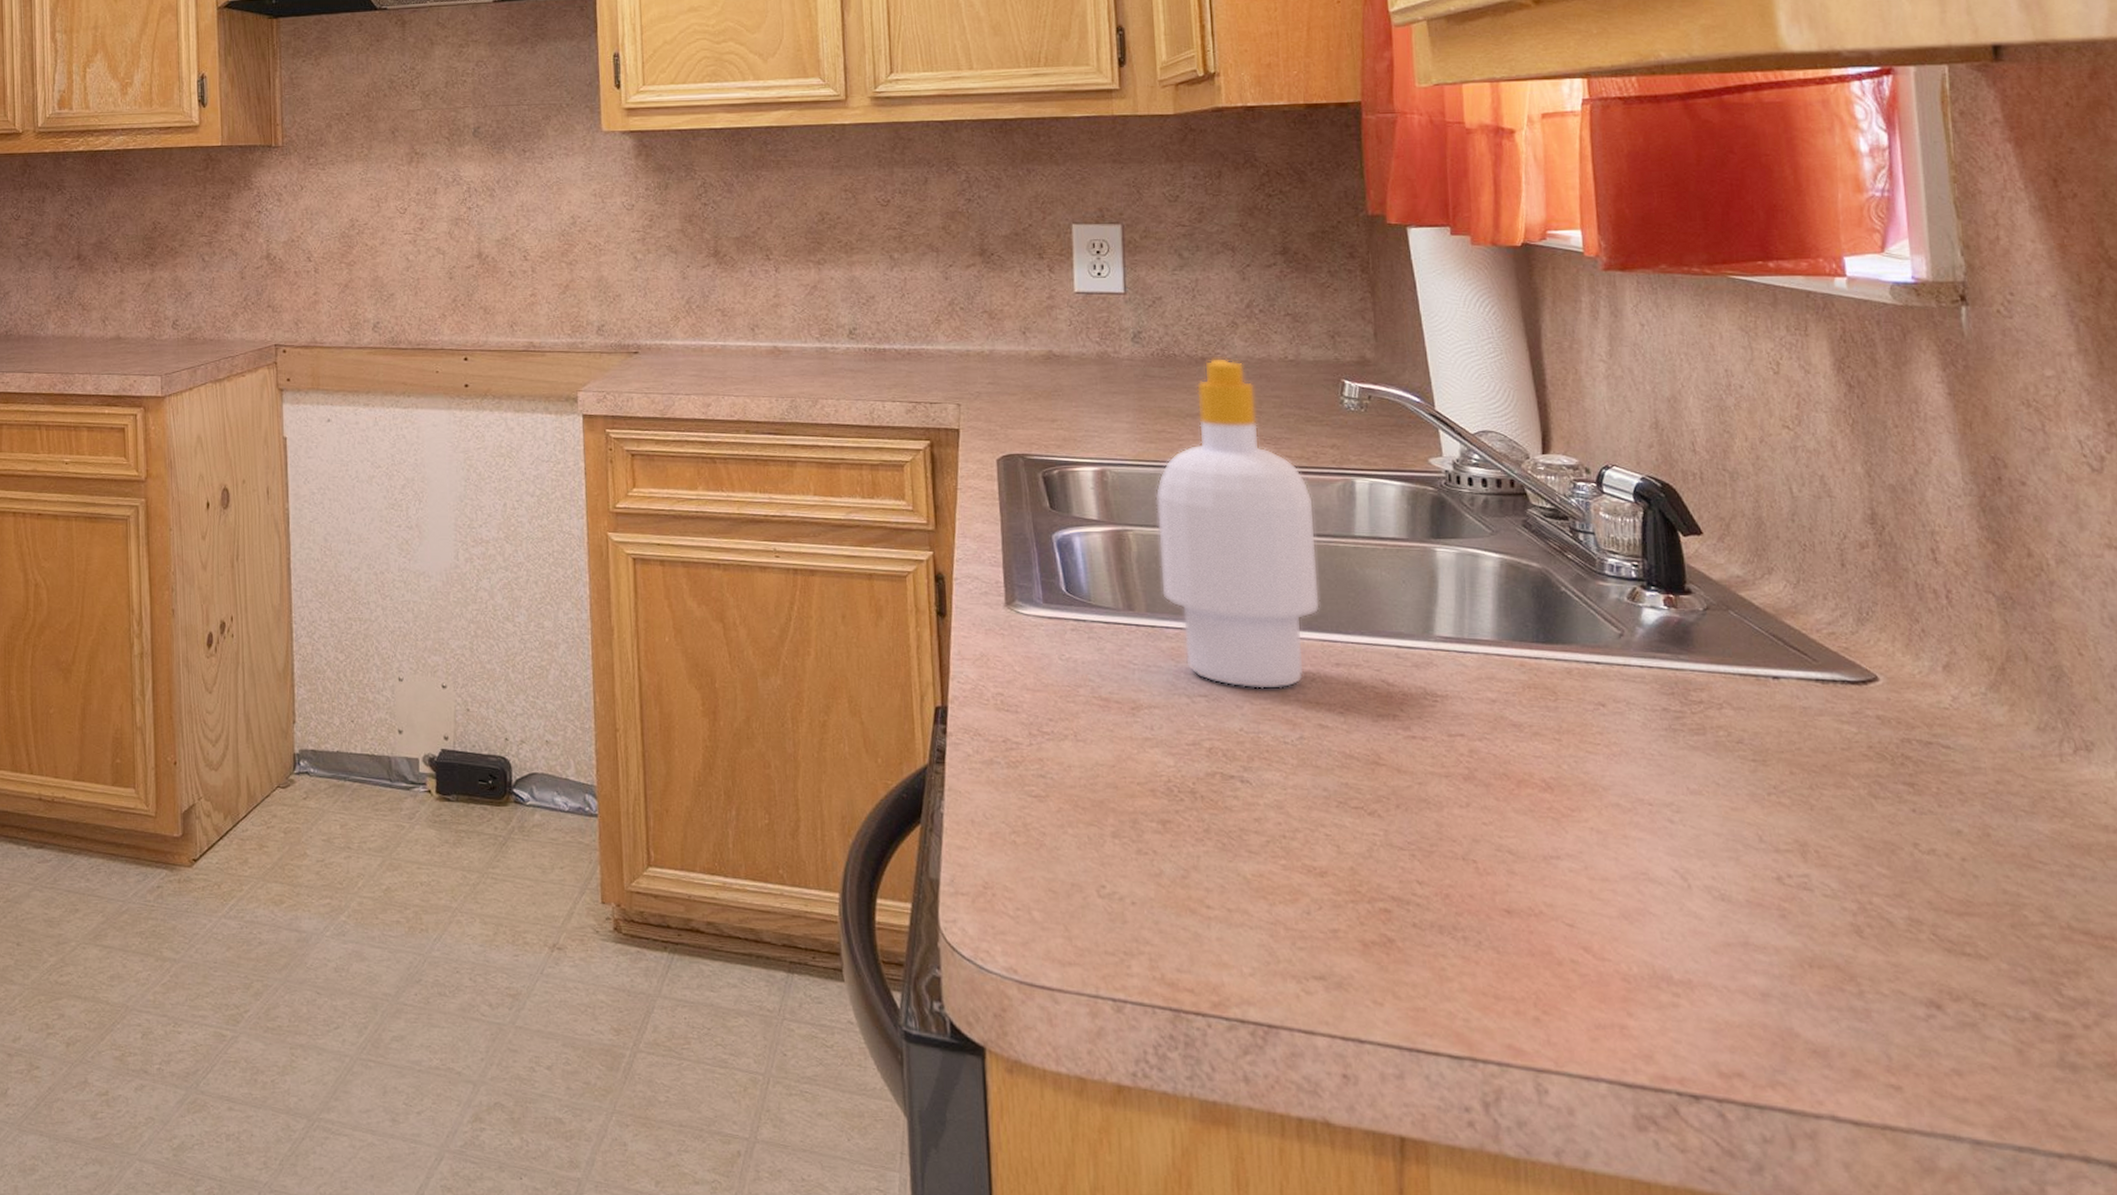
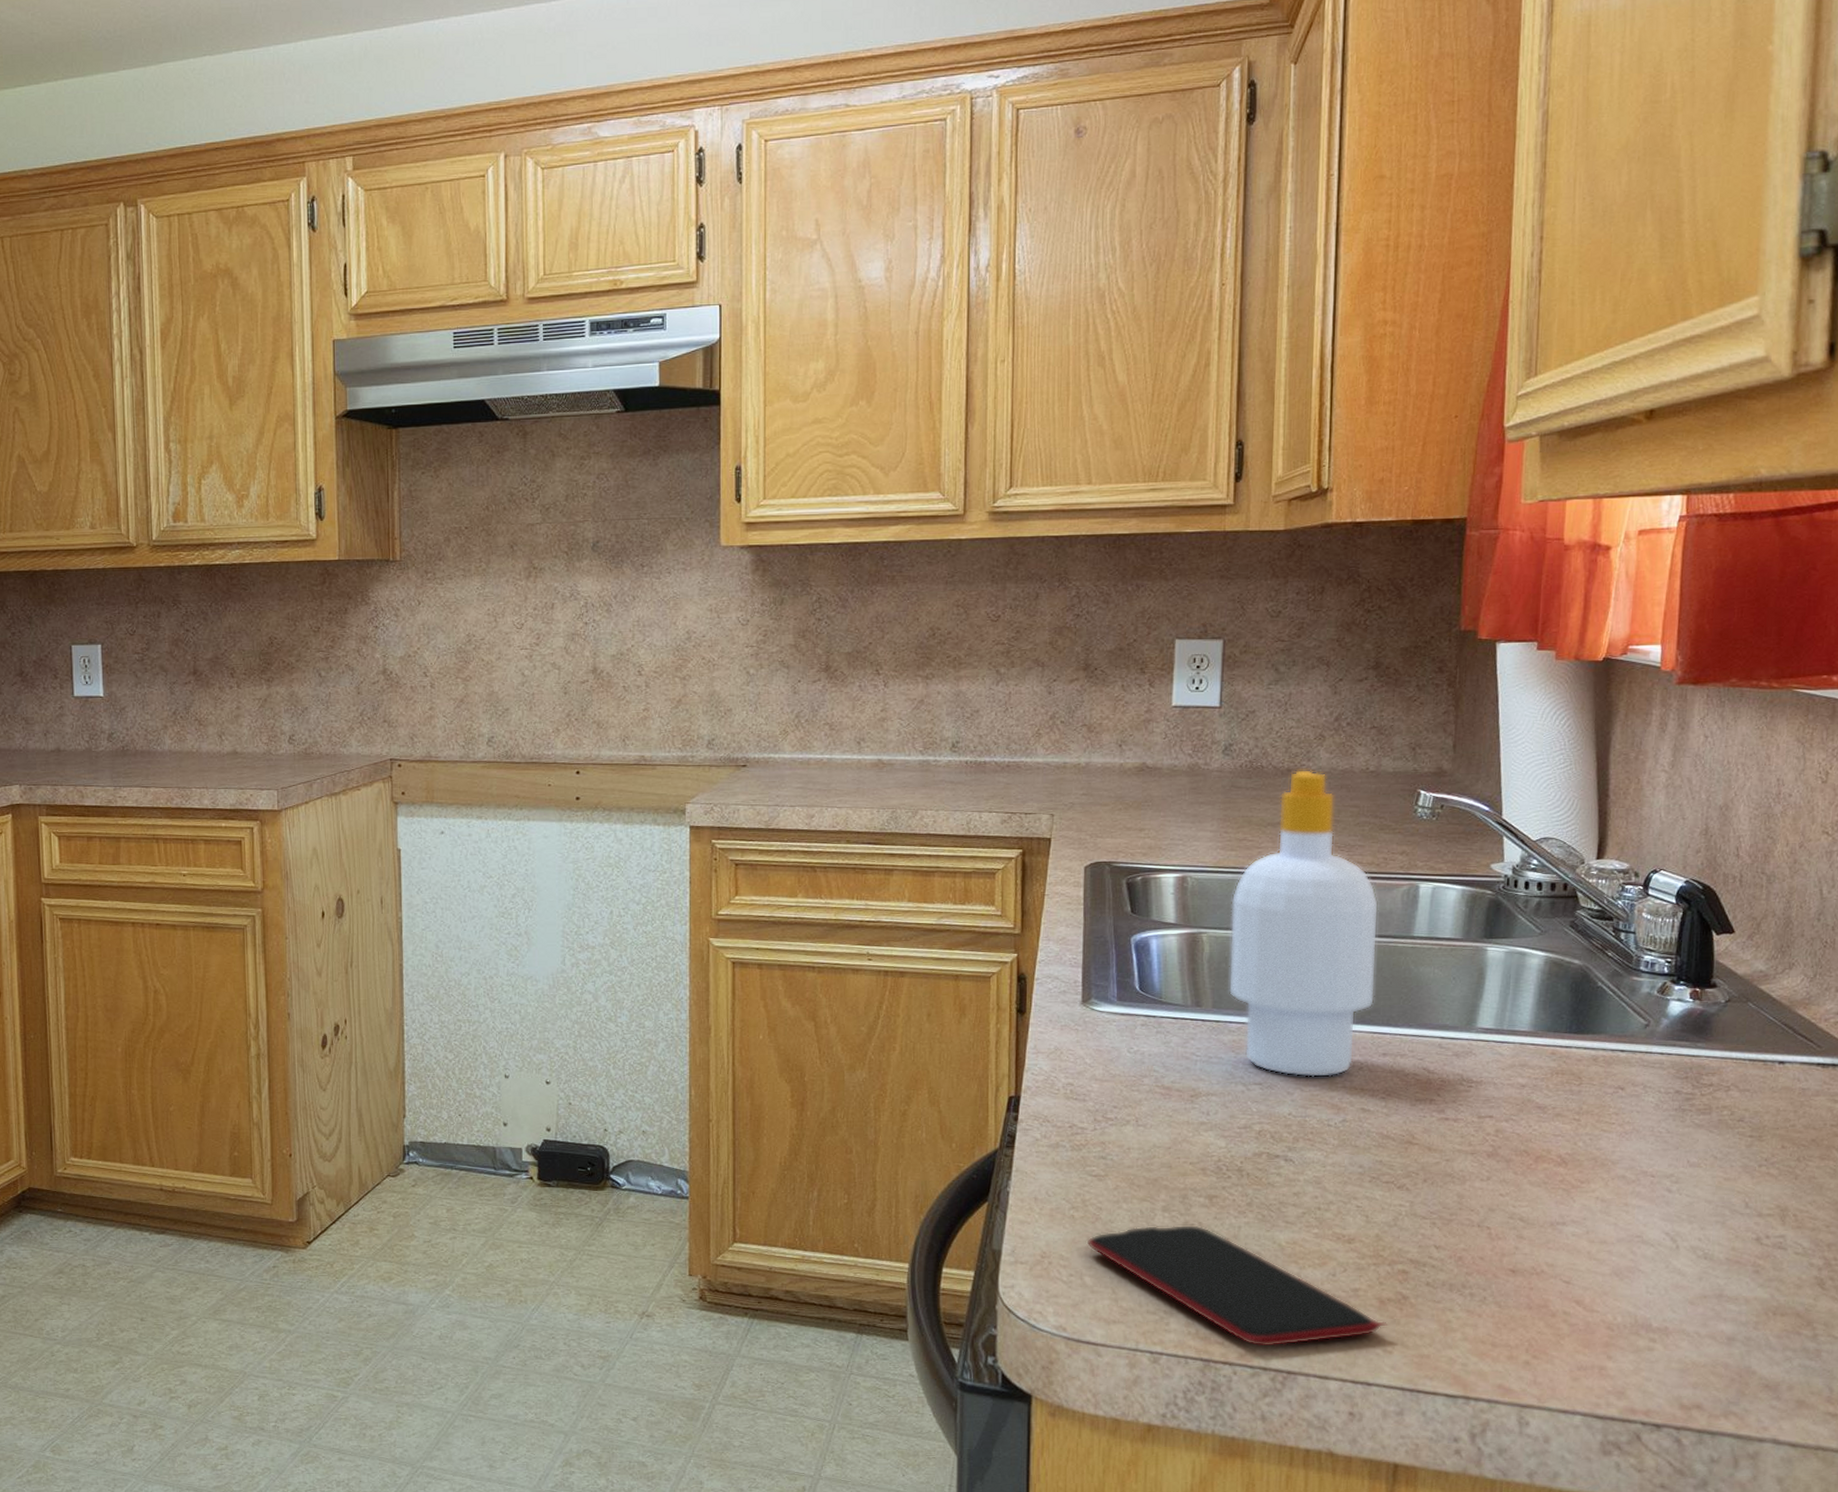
smartphone: none [1031,853,1376,995] -> present [1086,1224,1389,1347]

